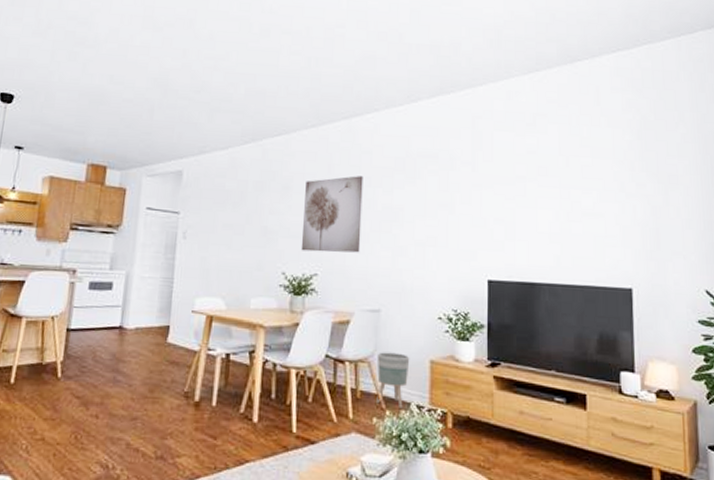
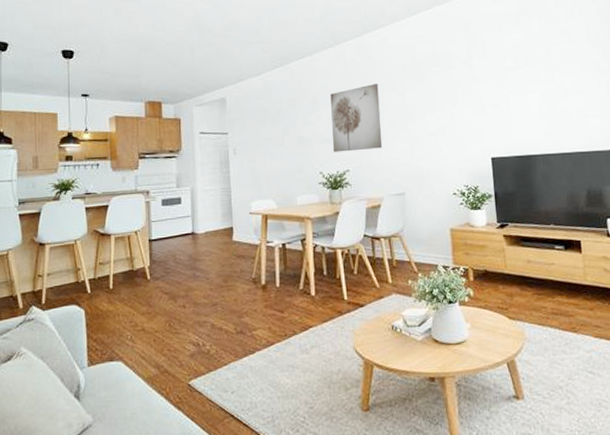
planter: present [376,352,410,409] -> none [407,226,434,270]

